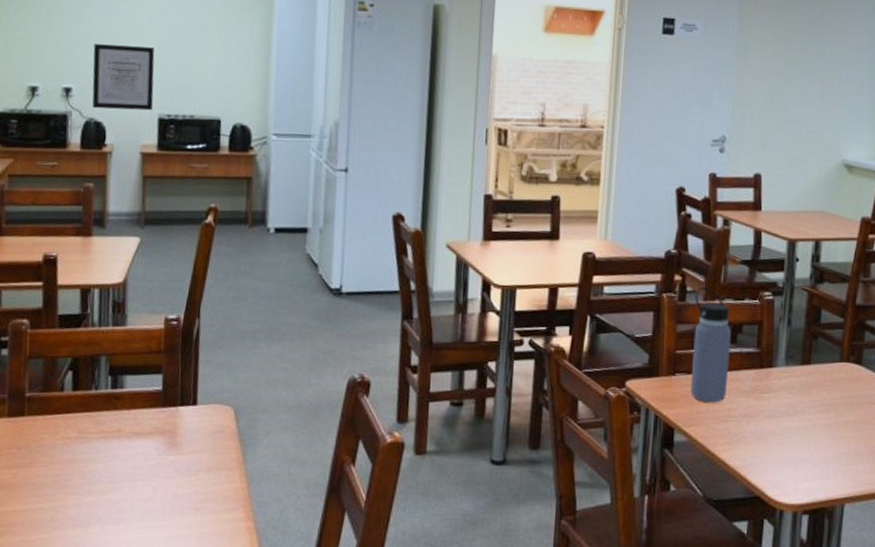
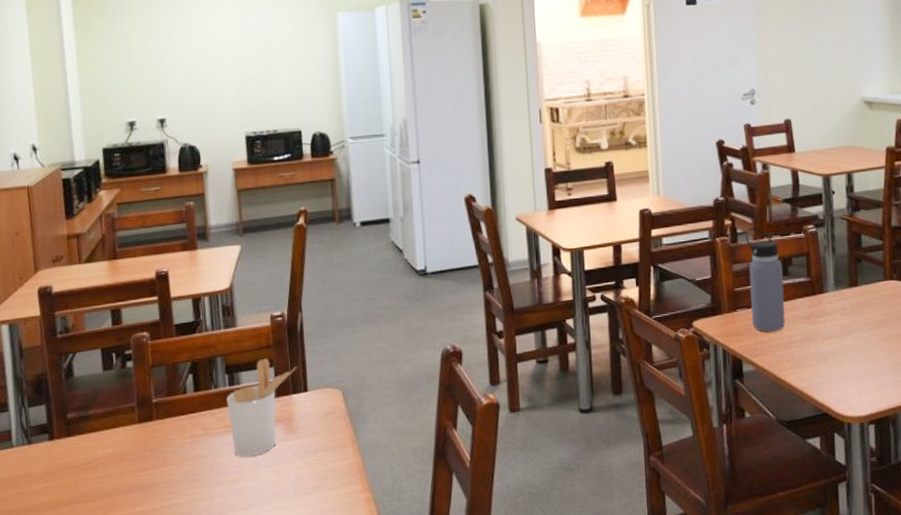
wall art: present [92,44,155,111] -> none [181,74,240,135]
utensil holder: none [107,363,188,468] -> present [226,358,297,457]

